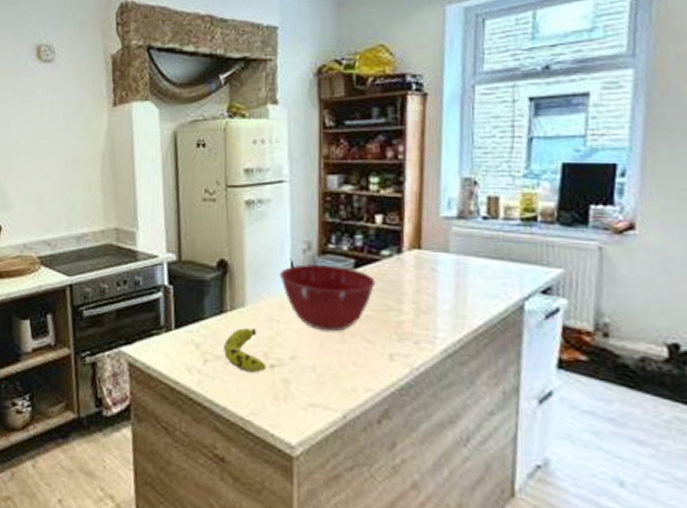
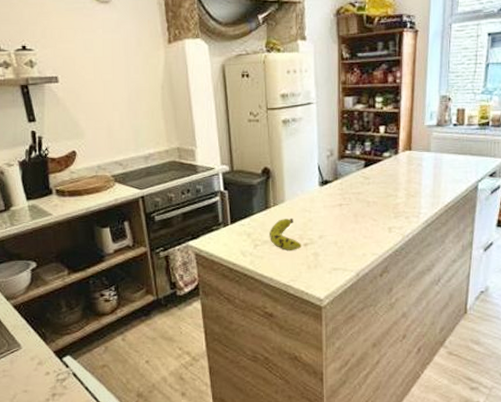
mixing bowl: present [279,264,376,332] -> none [310,167,380,216]

